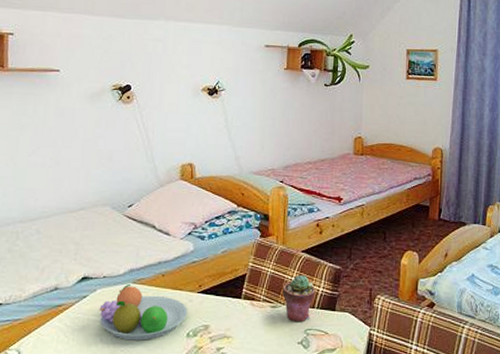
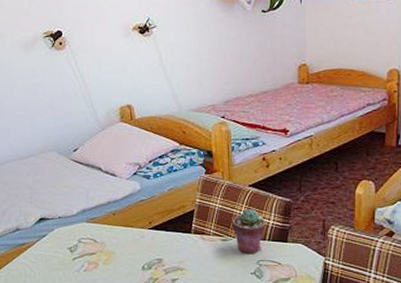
fruit bowl: present [99,285,187,340] -> none [58,224,140,274]

